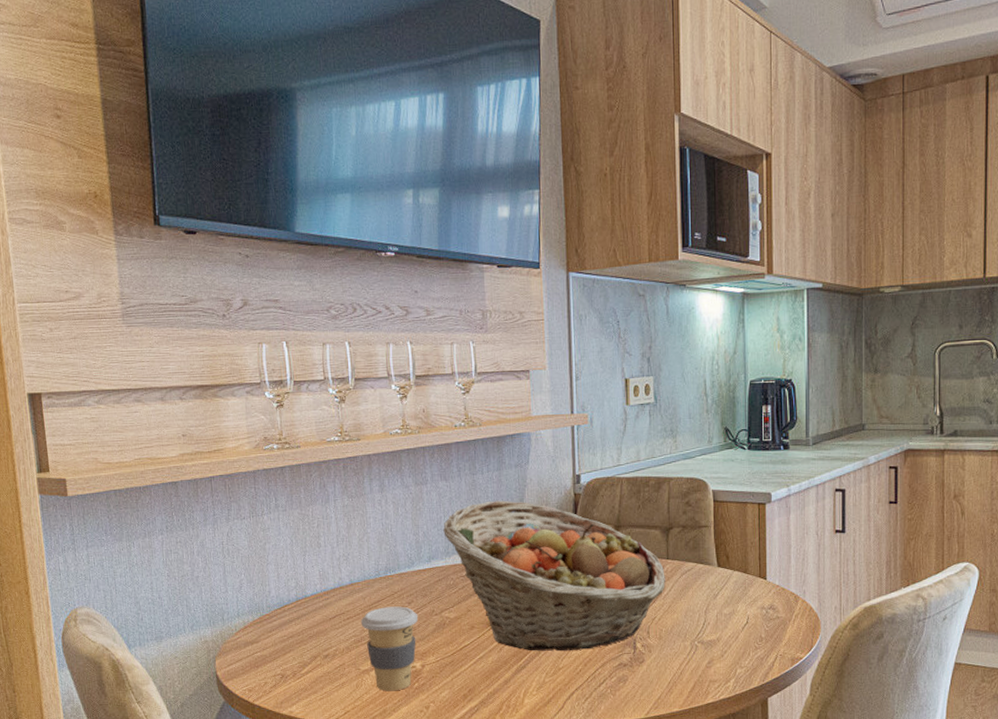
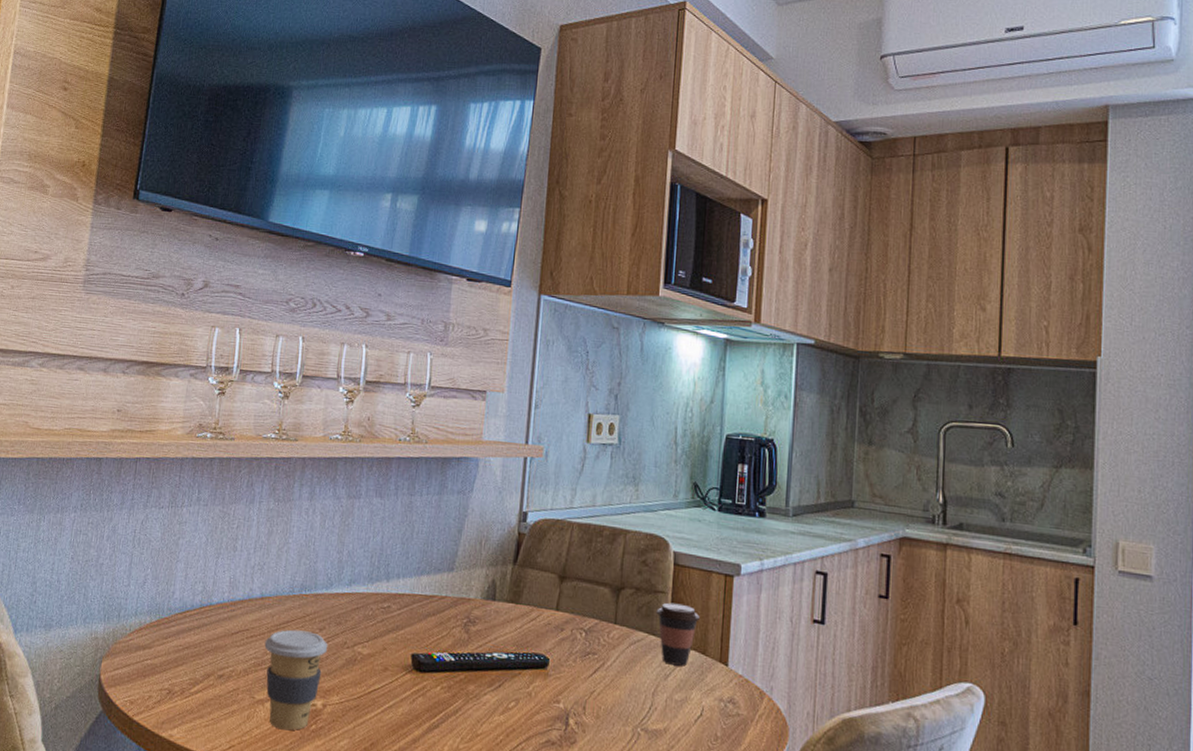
fruit basket: present [443,500,665,652] -> none [370,526,611,717]
coffee cup: none [702,534,739,586] -> present [656,602,700,666]

